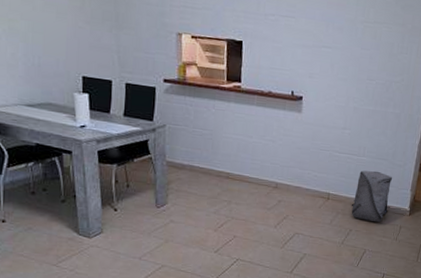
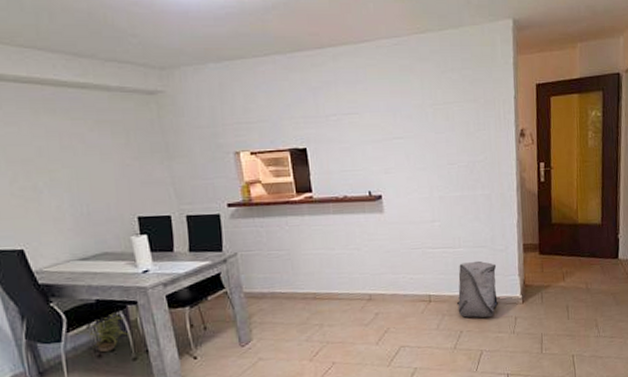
potted plant: none [24,157,63,191] -> present [86,312,131,353]

